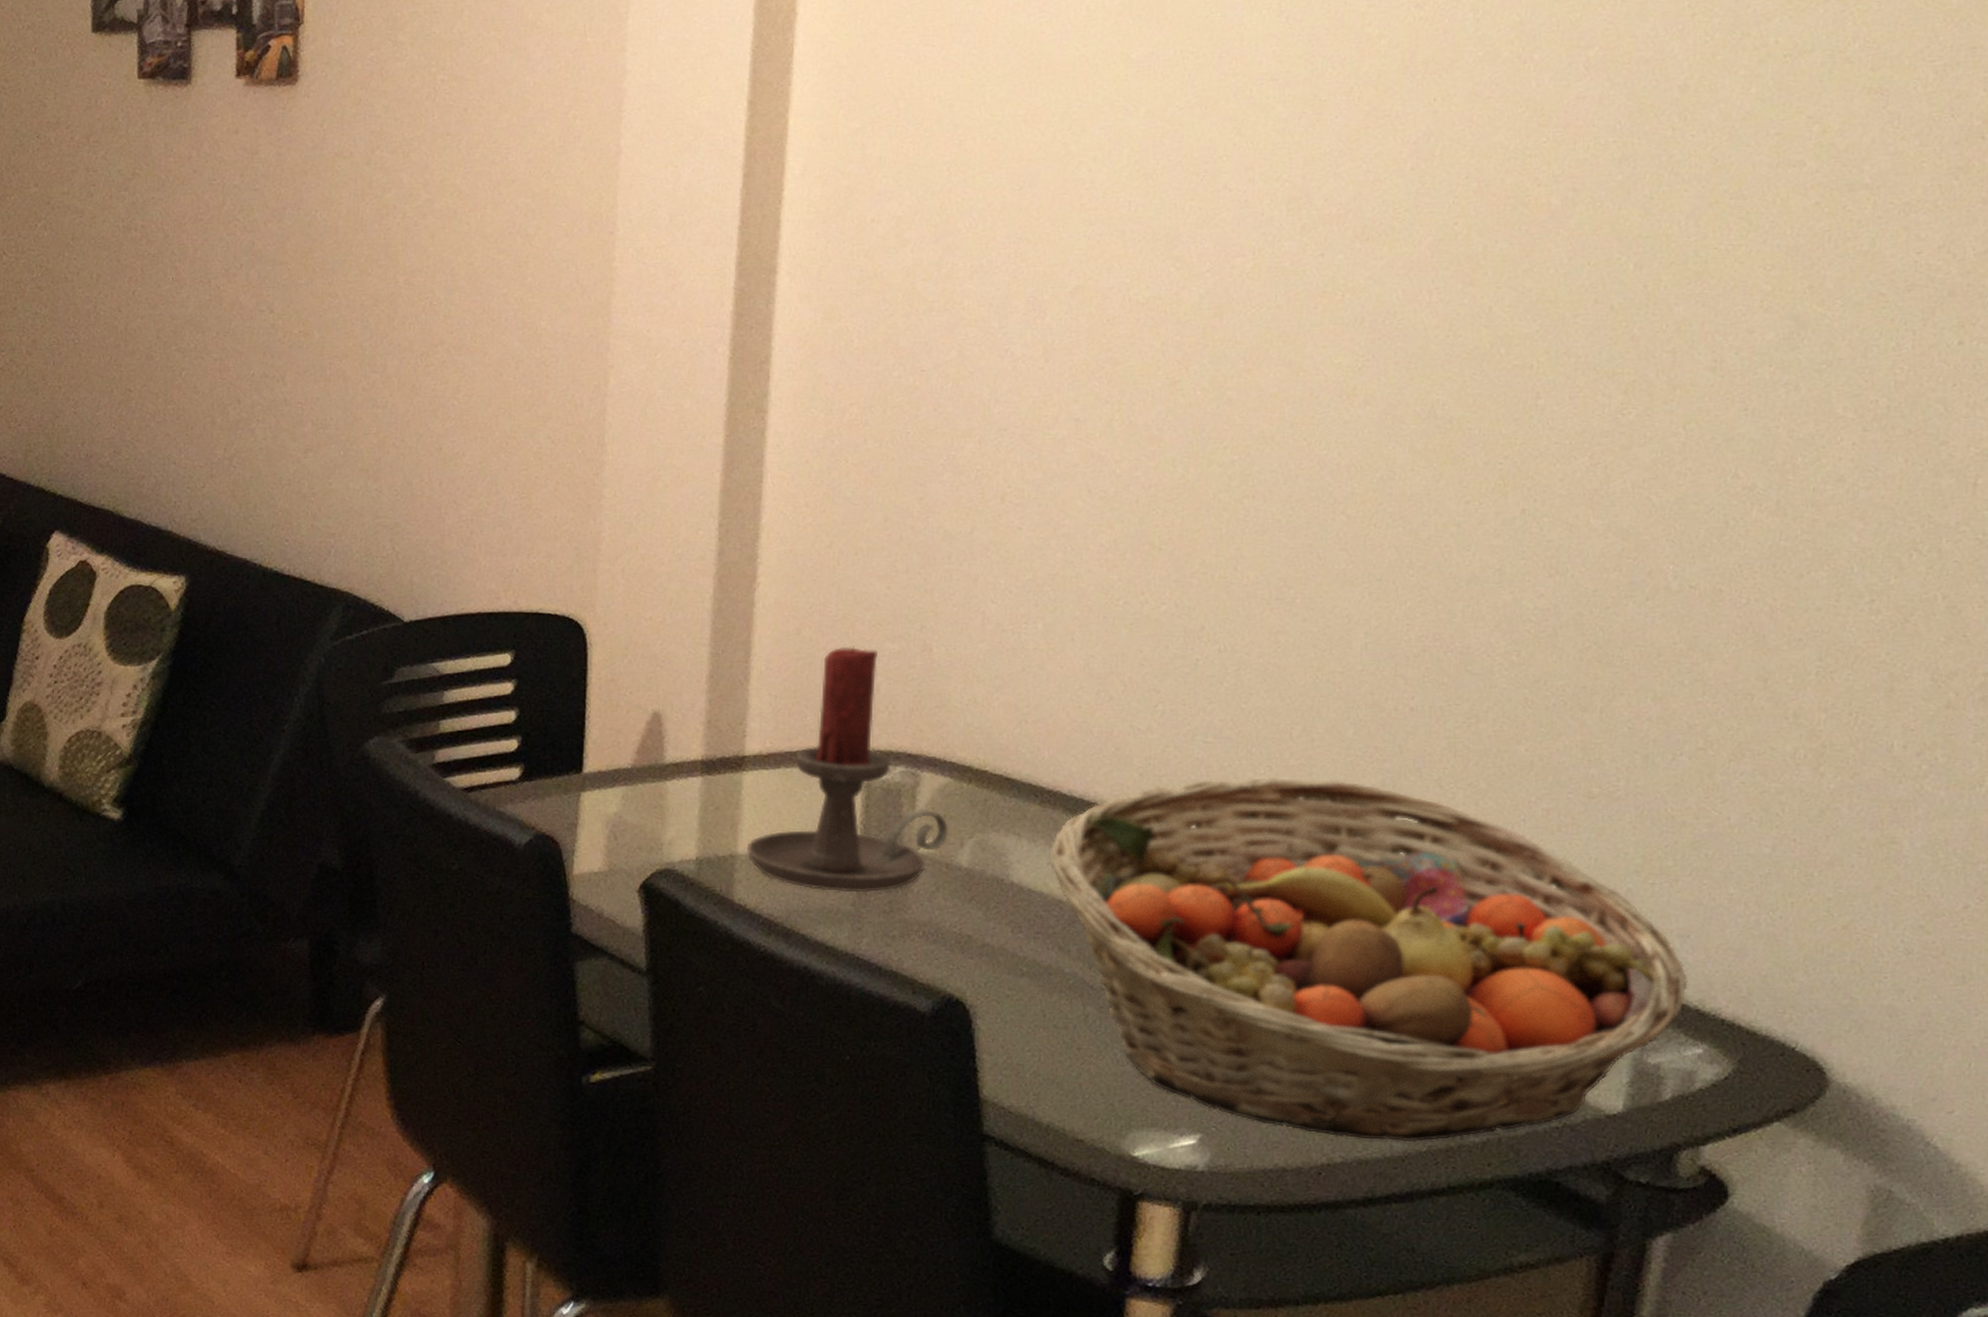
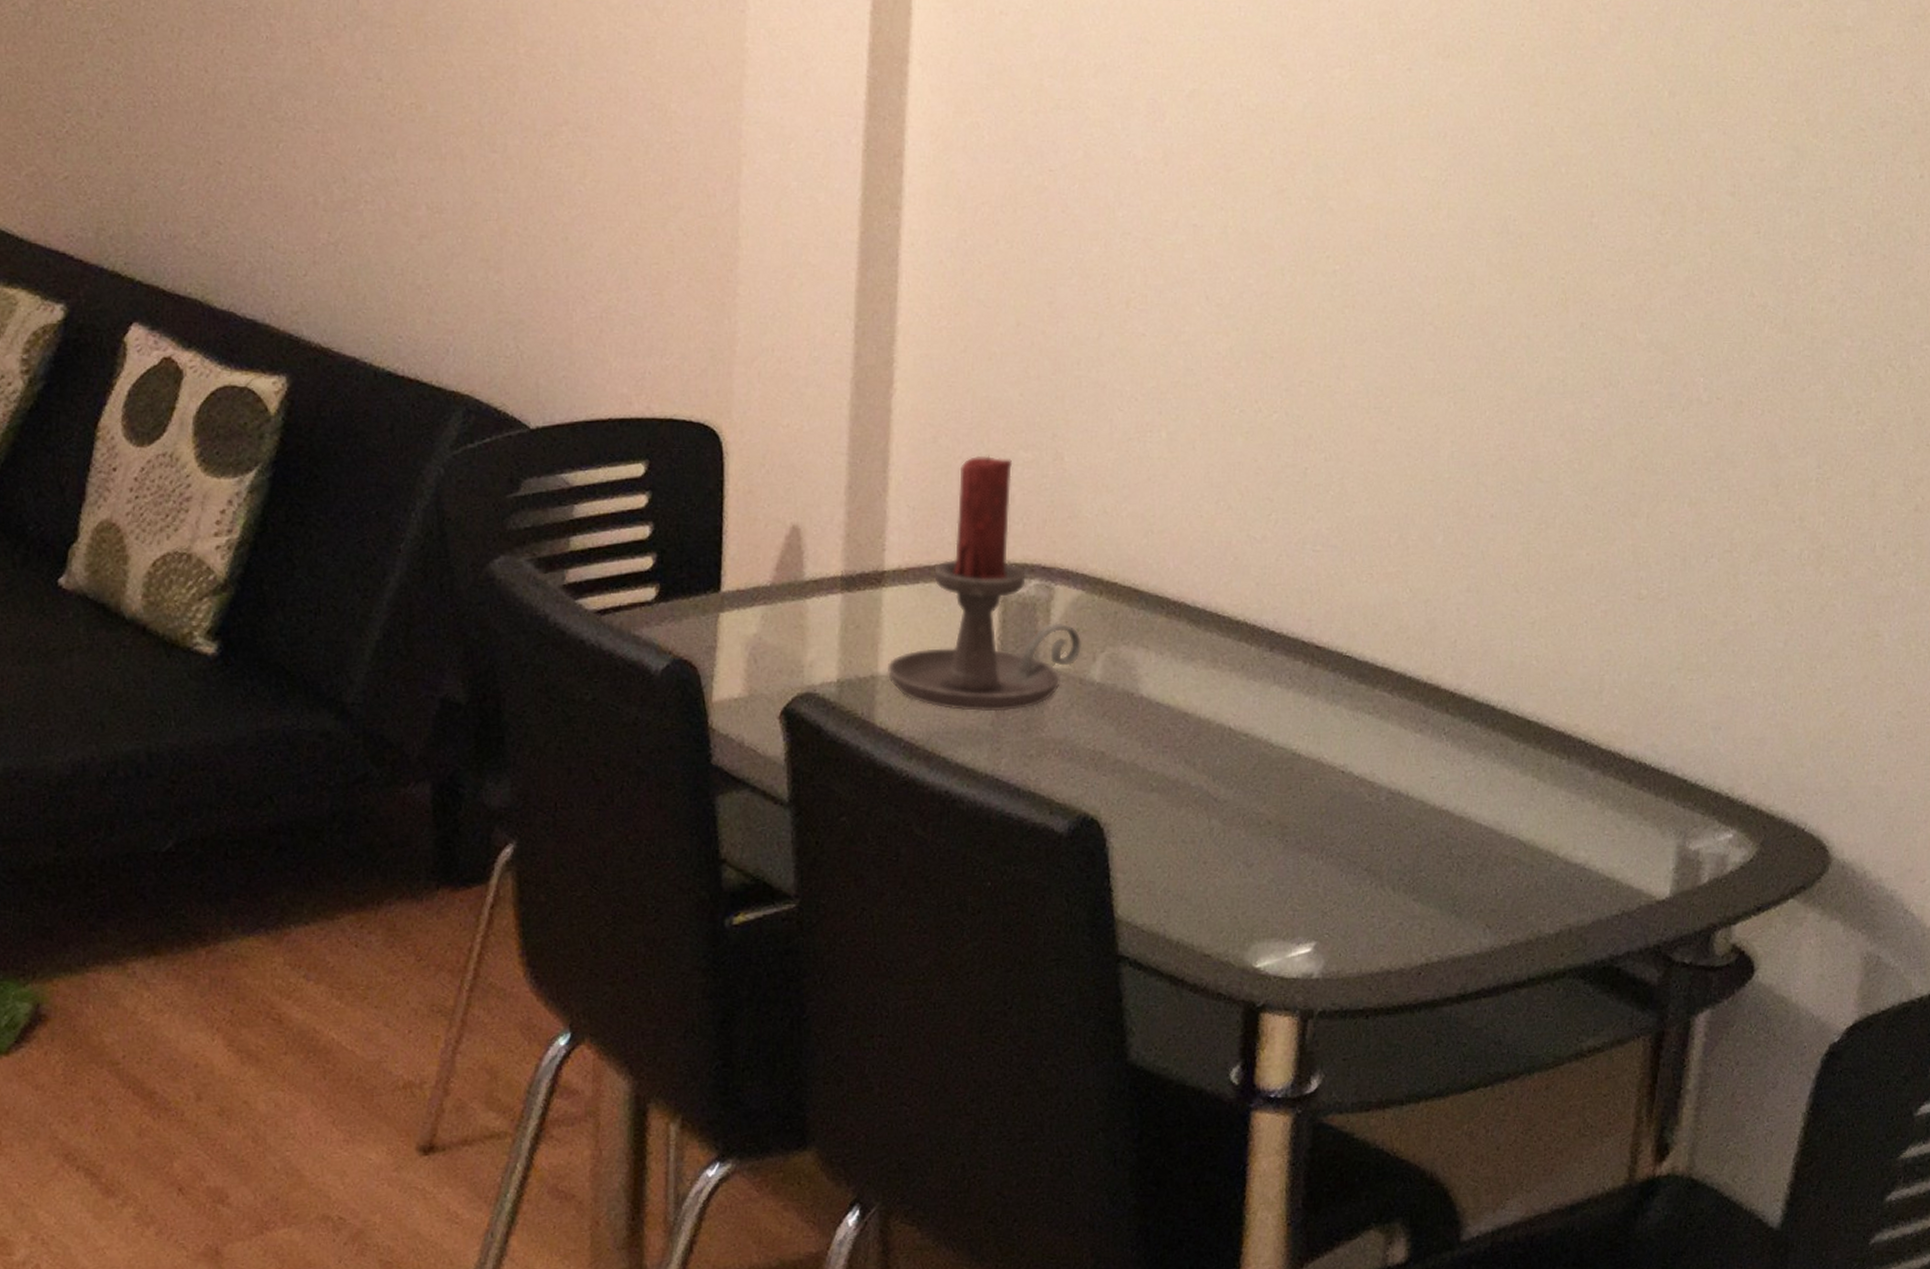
fruit basket: present [1049,776,1688,1142] -> none [1175,584,1721,938]

